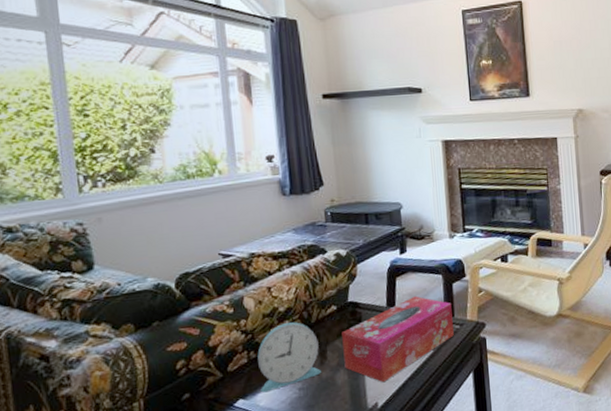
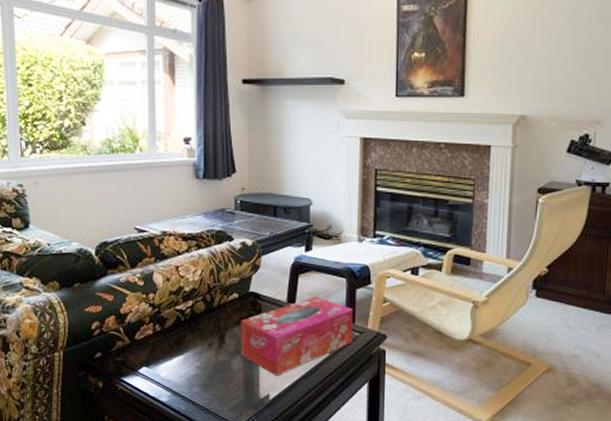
alarm clock: present [257,322,321,393] -> none [162,303,218,365]

